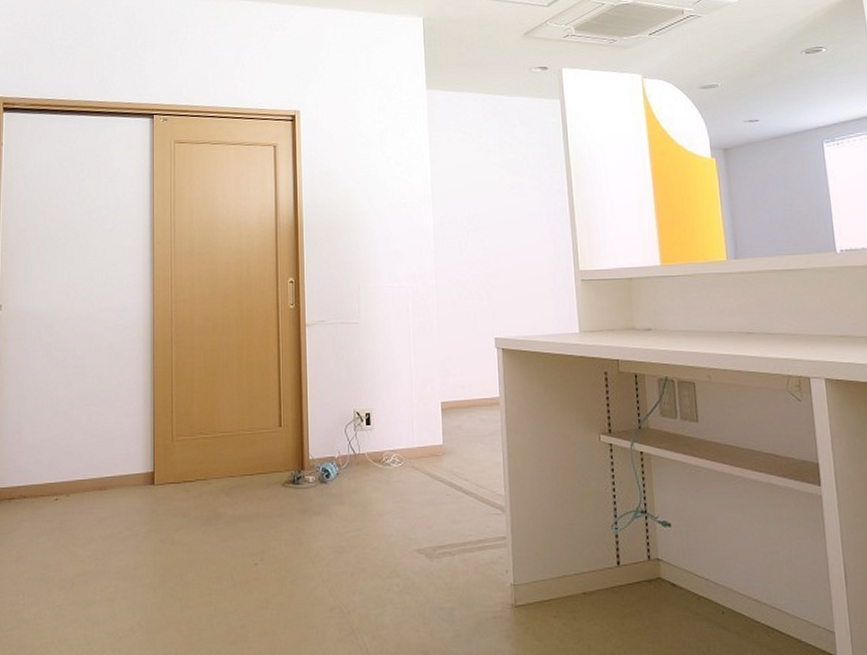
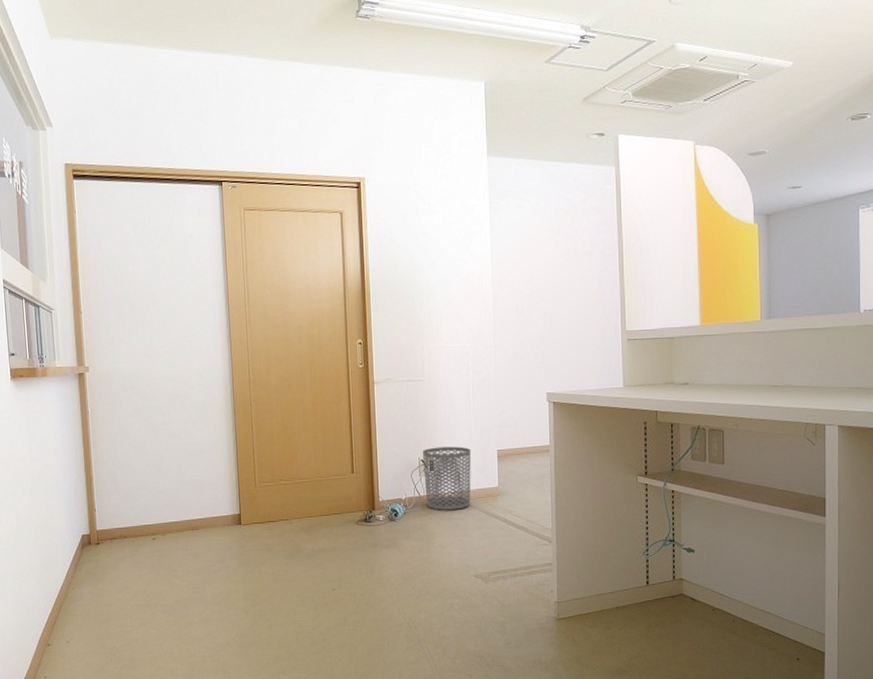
waste bin: none [357,397,413,471] -> present [422,446,472,510]

